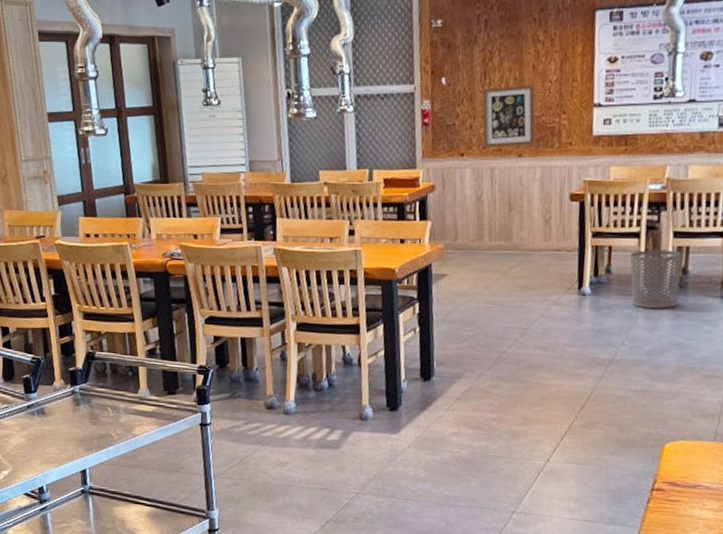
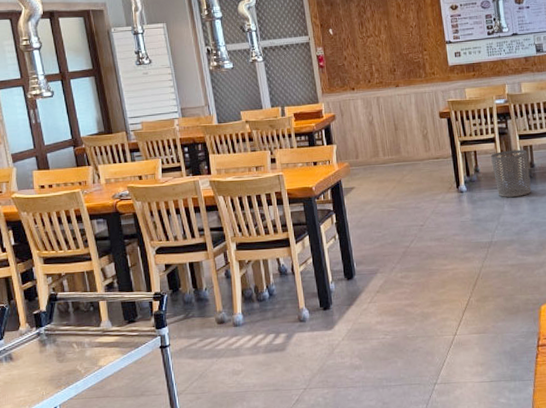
wall art: present [482,84,535,148] -> none [362,29,407,82]

